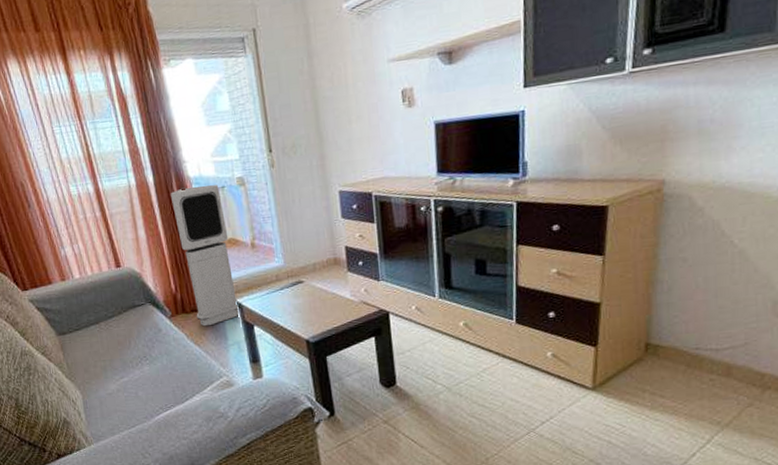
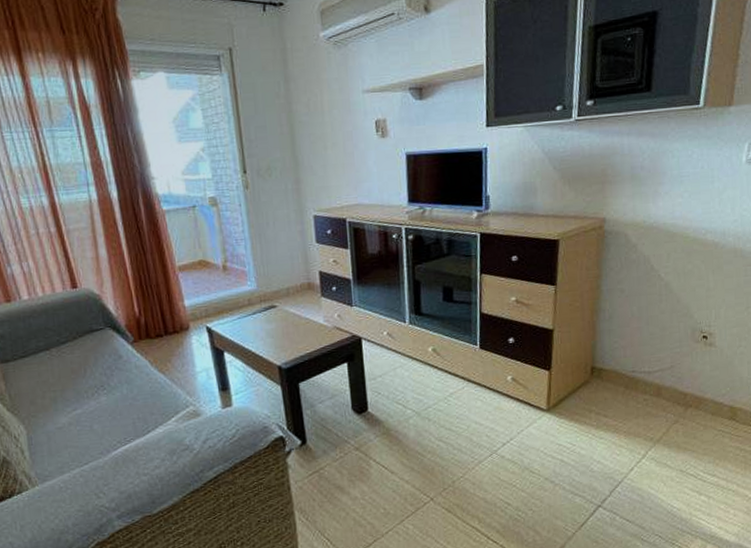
air purifier: present [171,184,240,327] -> none [137,203,209,353]

